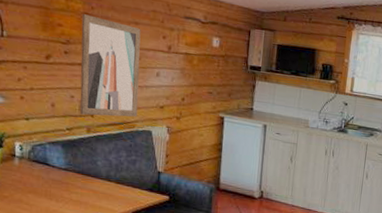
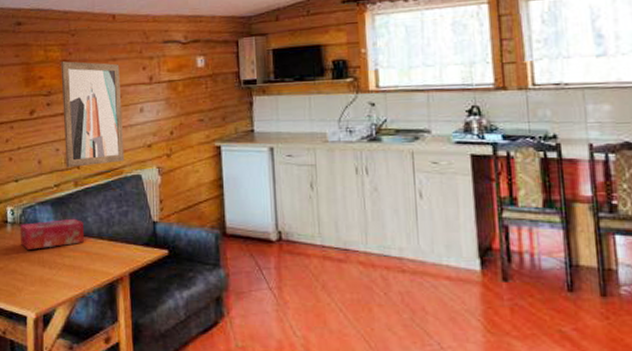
tissue box: none [27,159,94,184] -> present [19,218,85,250]

